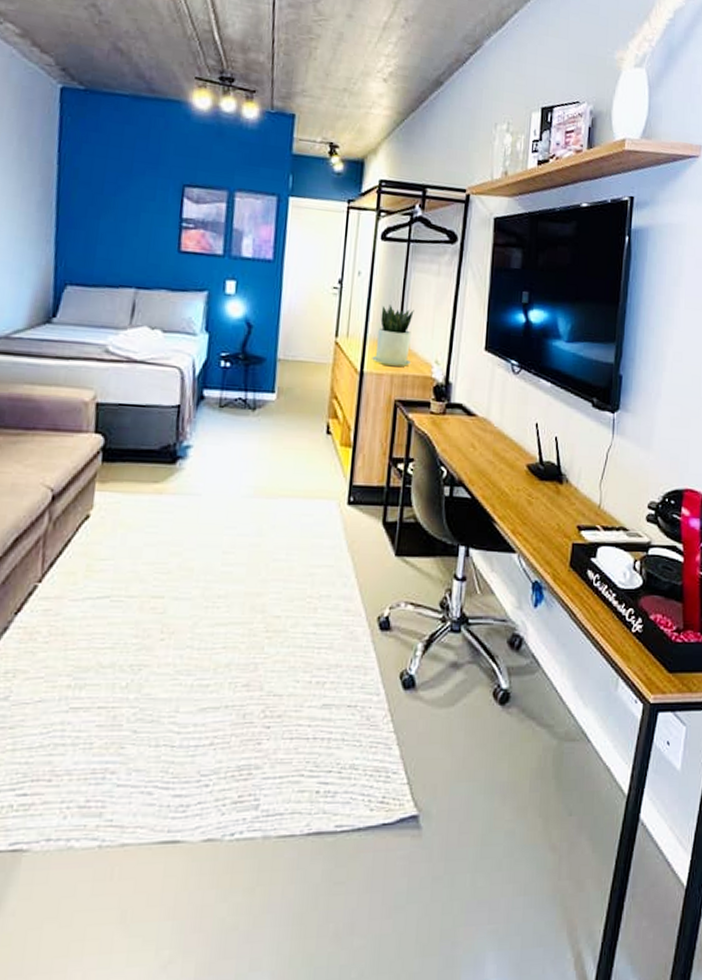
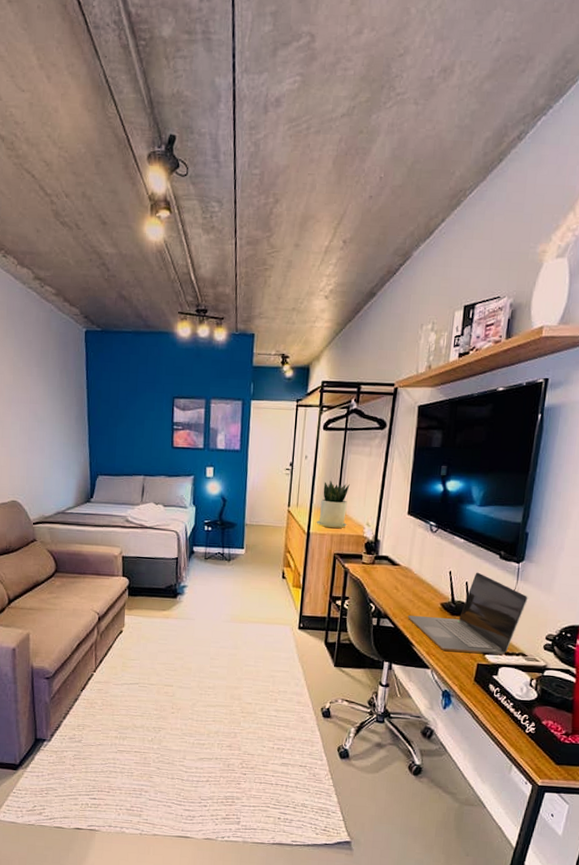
laptop: none [487,424,626,531] -> present [407,572,528,656]

